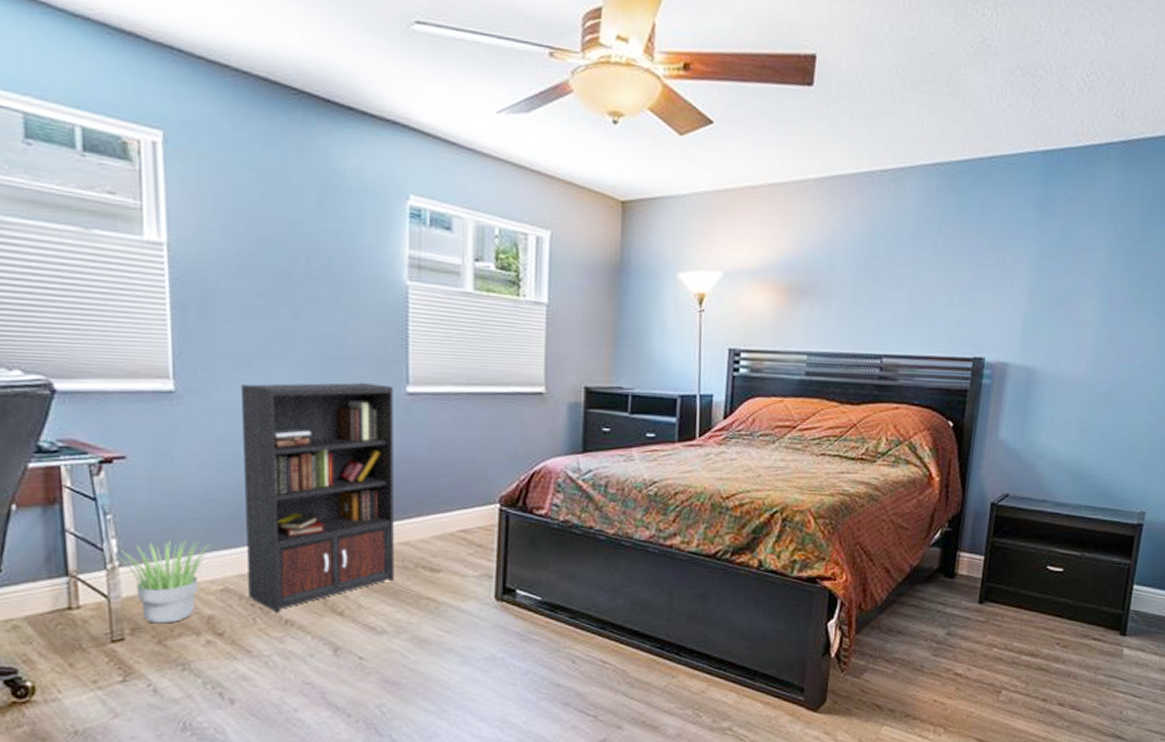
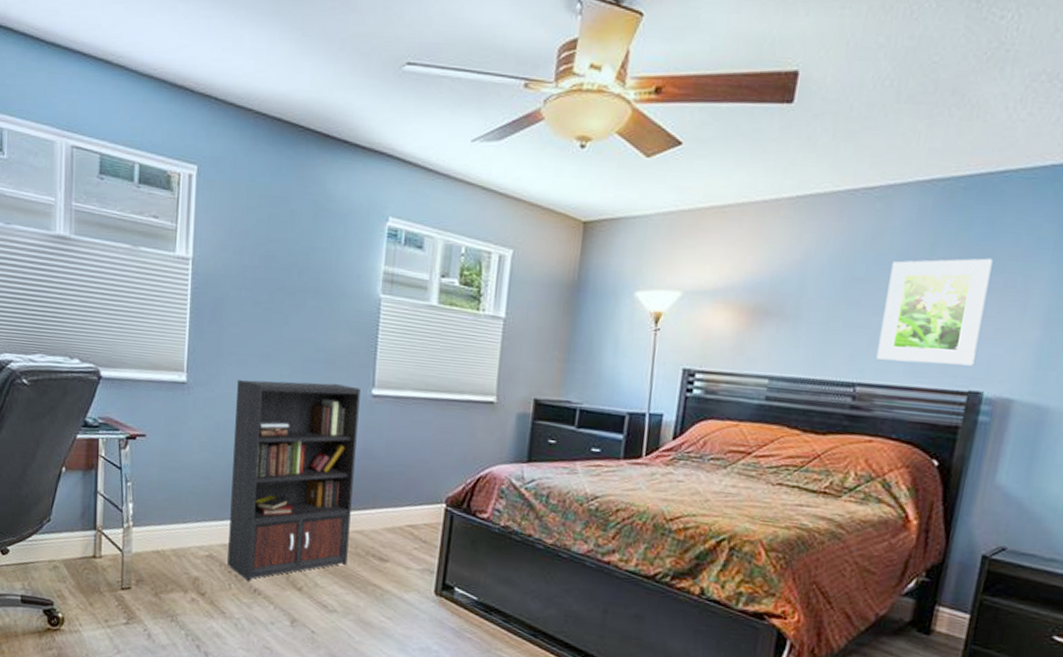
potted plant: present [114,540,210,624] -> none [130,508,202,580]
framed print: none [898,236,987,335] -> present [876,258,993,366]

